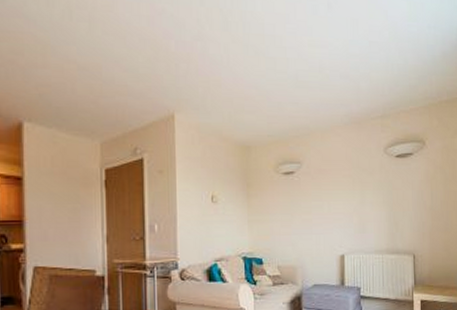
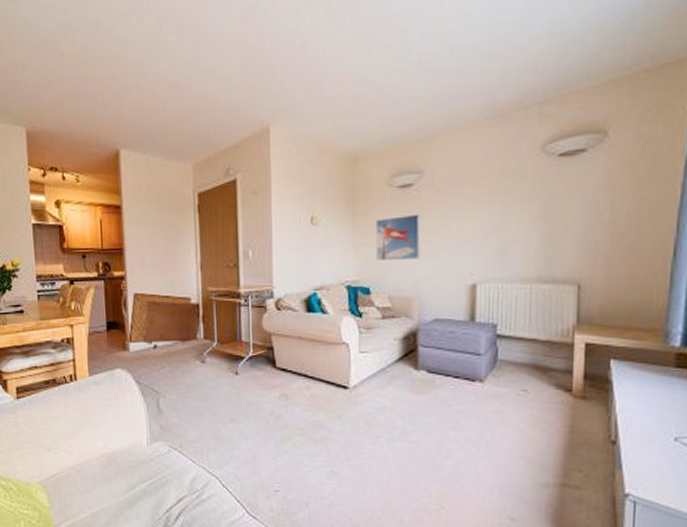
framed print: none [266,196,302,236] -> present [376,214,421,262]

